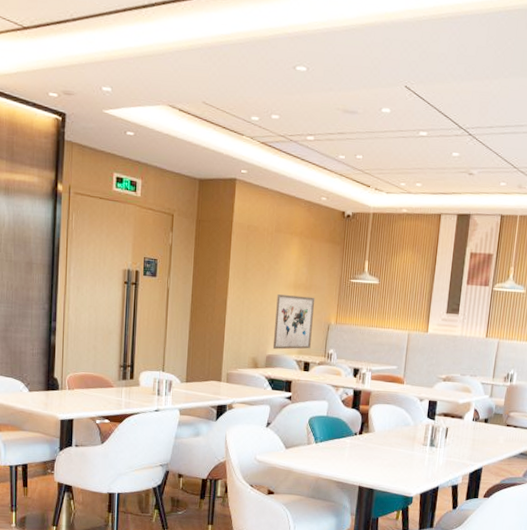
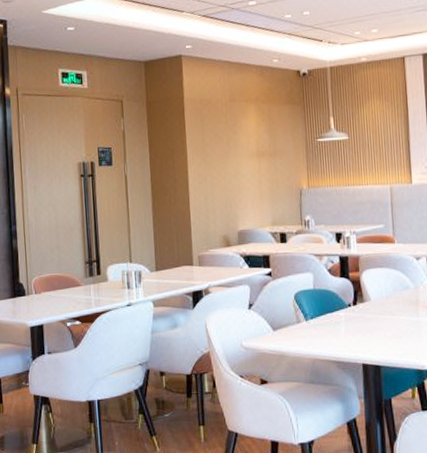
wall art: present [272,294,315,350] -> none [240,163,285,224]

